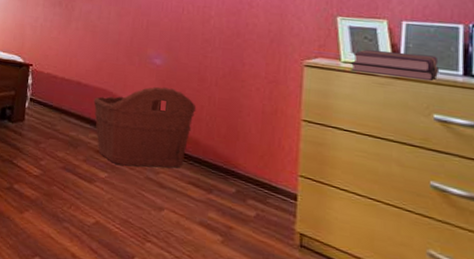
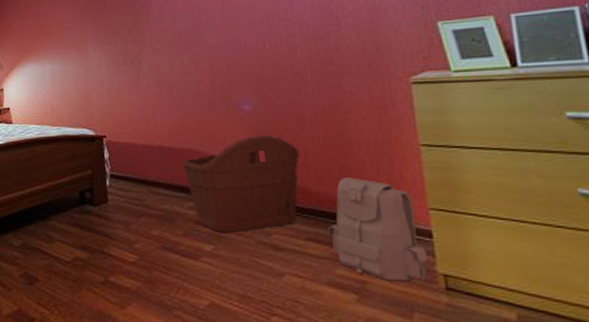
backpack: none [208,136,290,236] -> present [328,177,428,282]
book: present [349,49,440,82] -> none [461,47,563,81]

